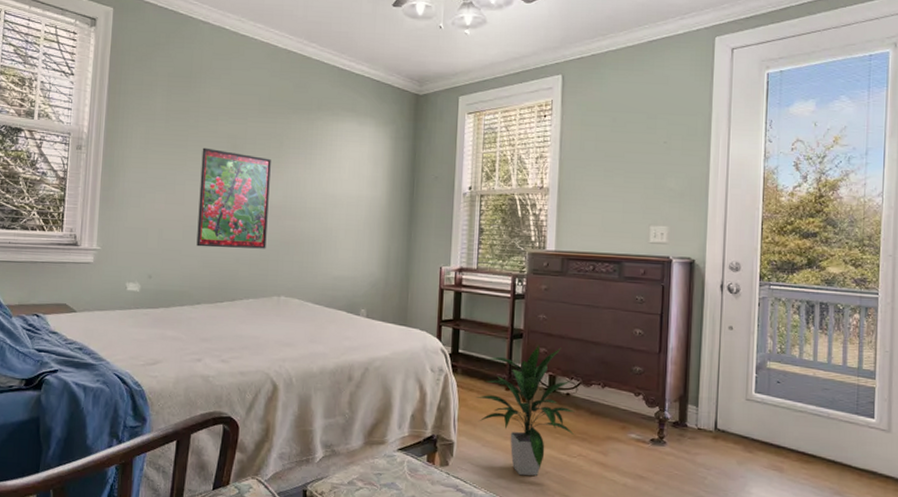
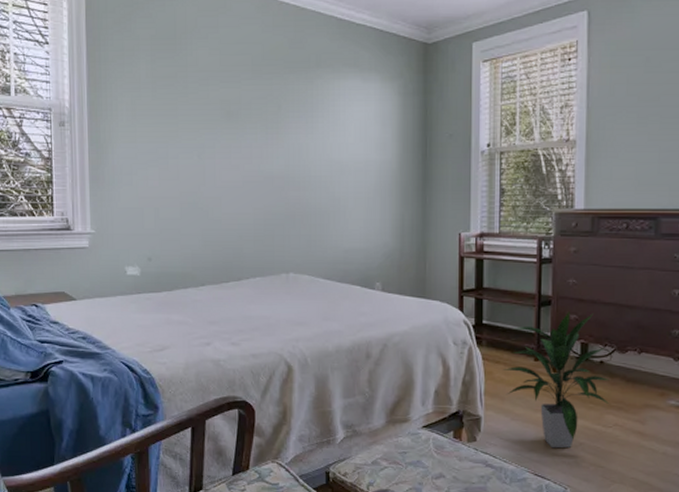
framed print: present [196,147,271,249] -> none [194,116,270,225]

